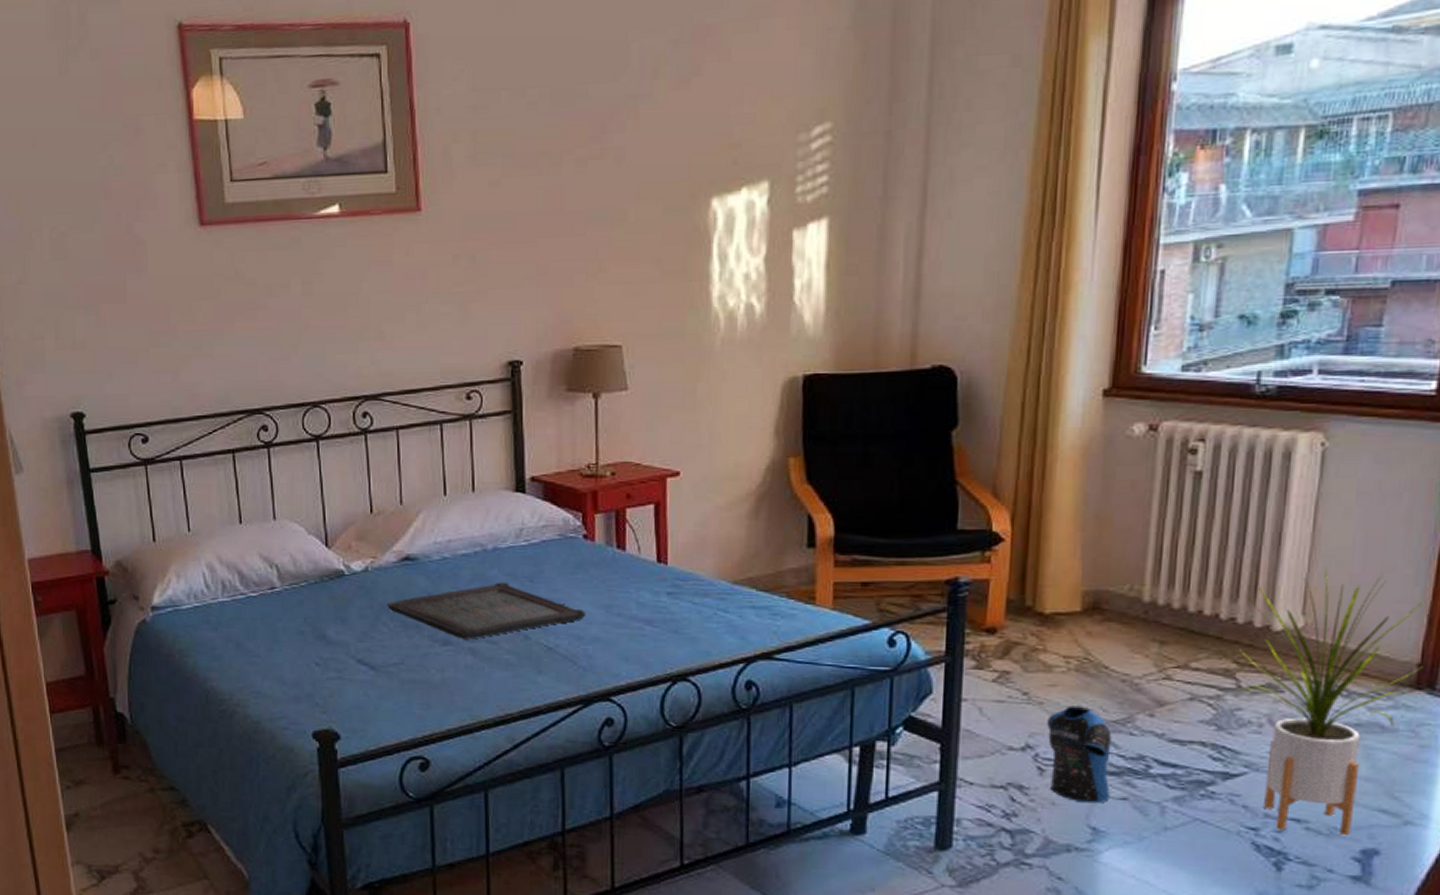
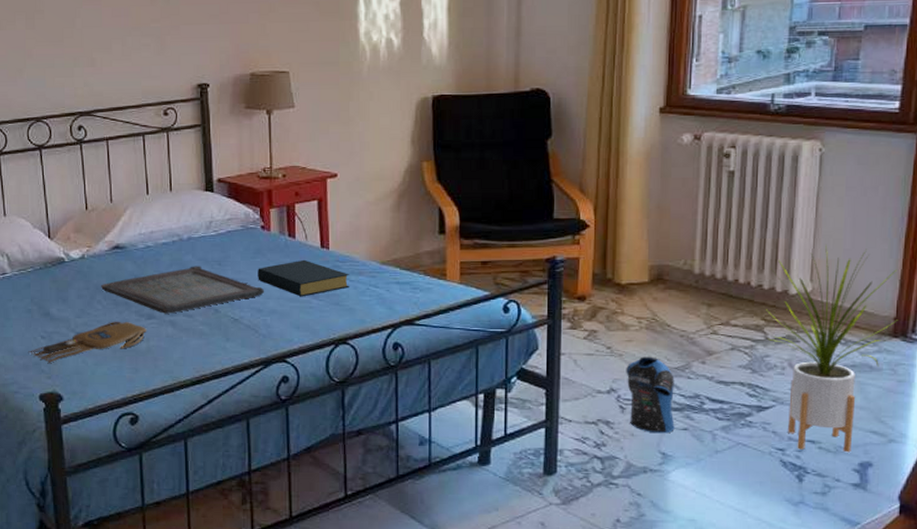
shoulder bag: none [300,646,442,696] -> present [28,321,147,364]
hardback book: none [578,576,693,622] -> present [258,259,350,297]

